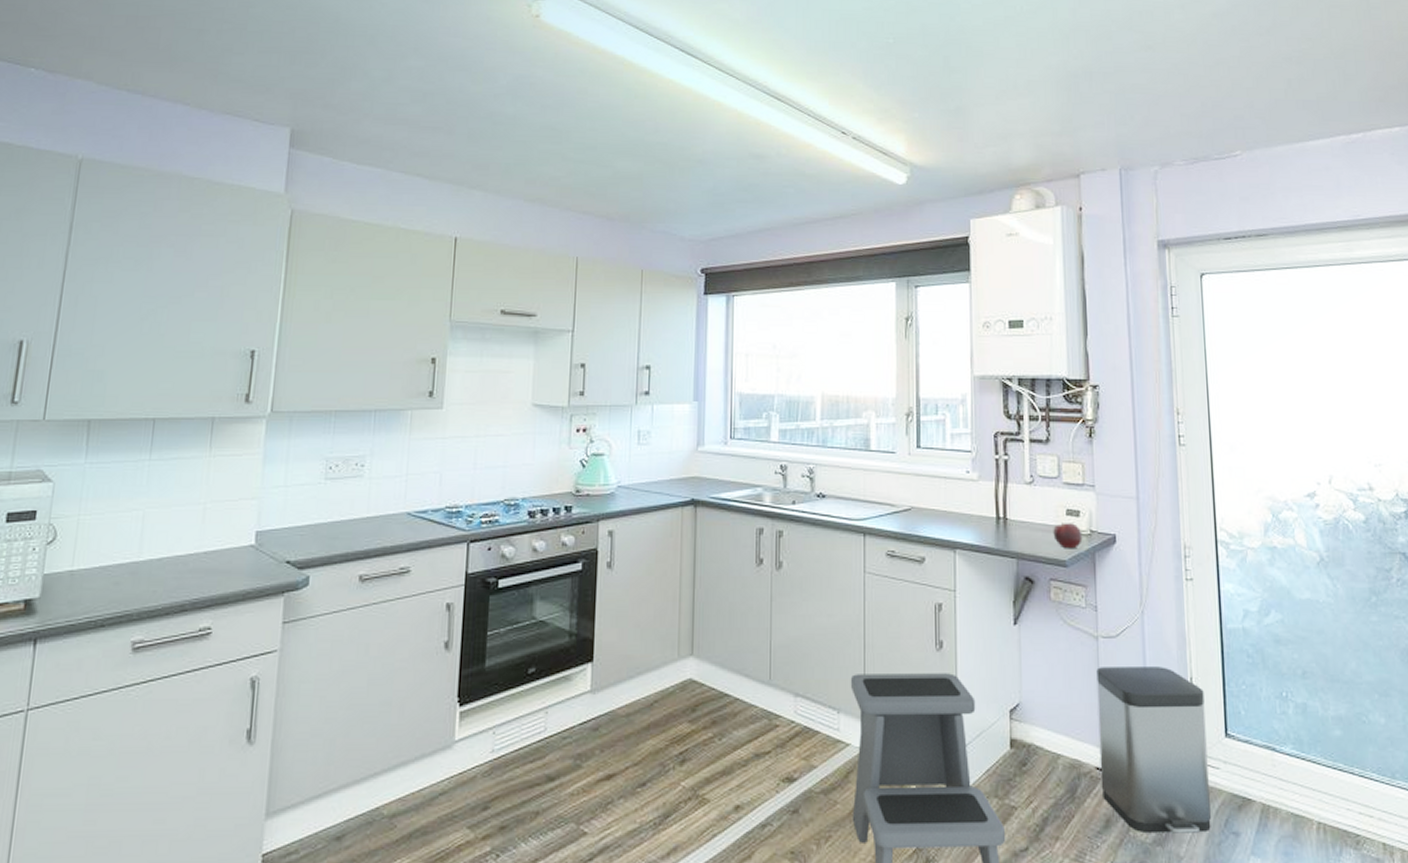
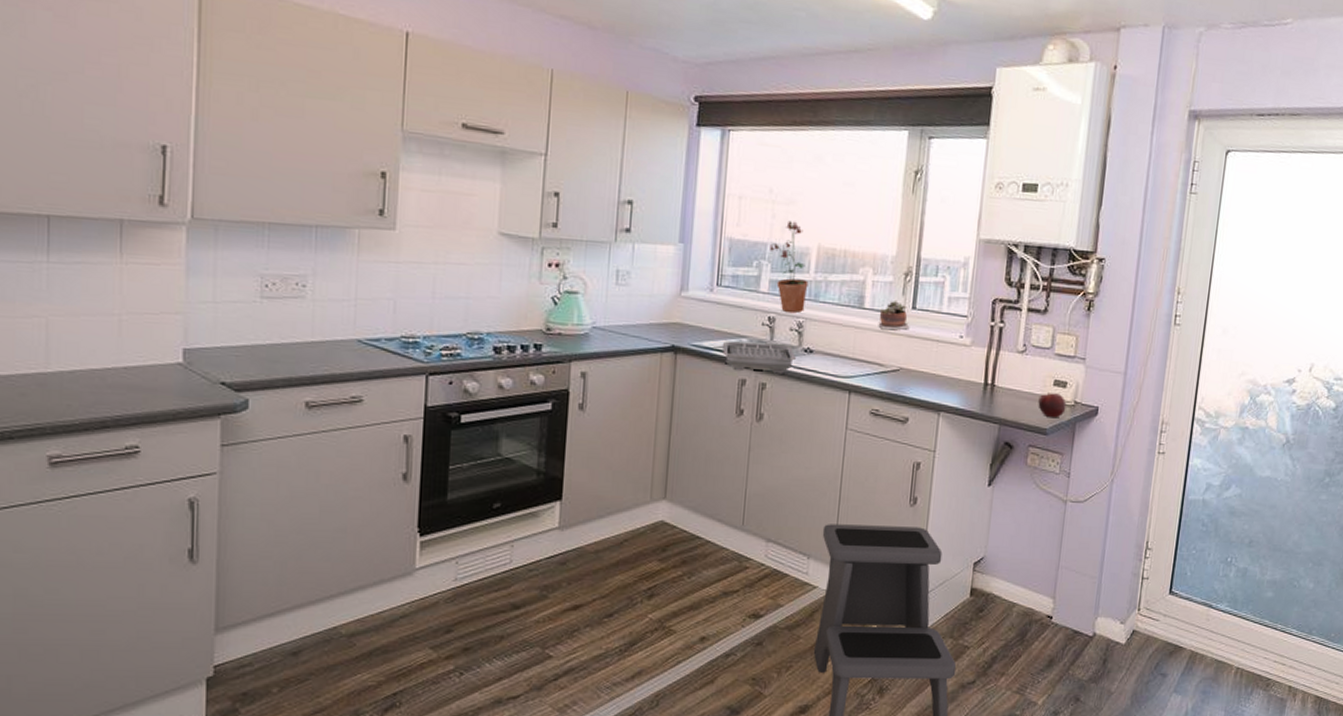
dish rack: none [738,491,809,521] -> present [722,341,796,374]
potted plant: none [777,373,816,459] -> present [770,220,809,313]
succulent plant: none [885,440,917,470] -> present [878,300,910,331]
pedal bin: present [1096,667,1211,833] -> none [1049,528,1157,673]

